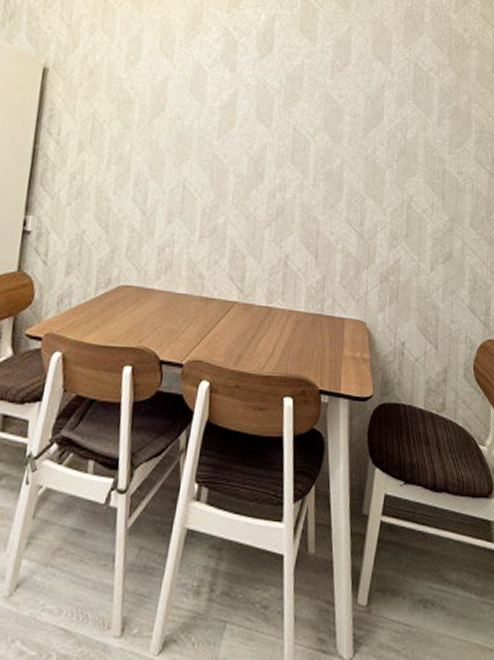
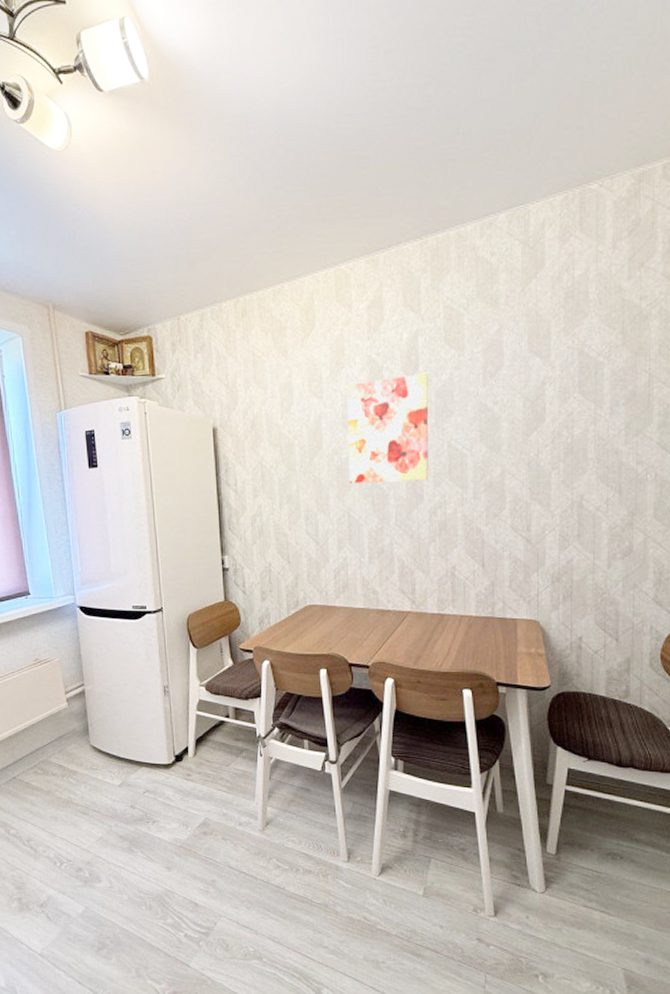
wall art: none [188,51,281,161] -> present [346,373,429,483]

